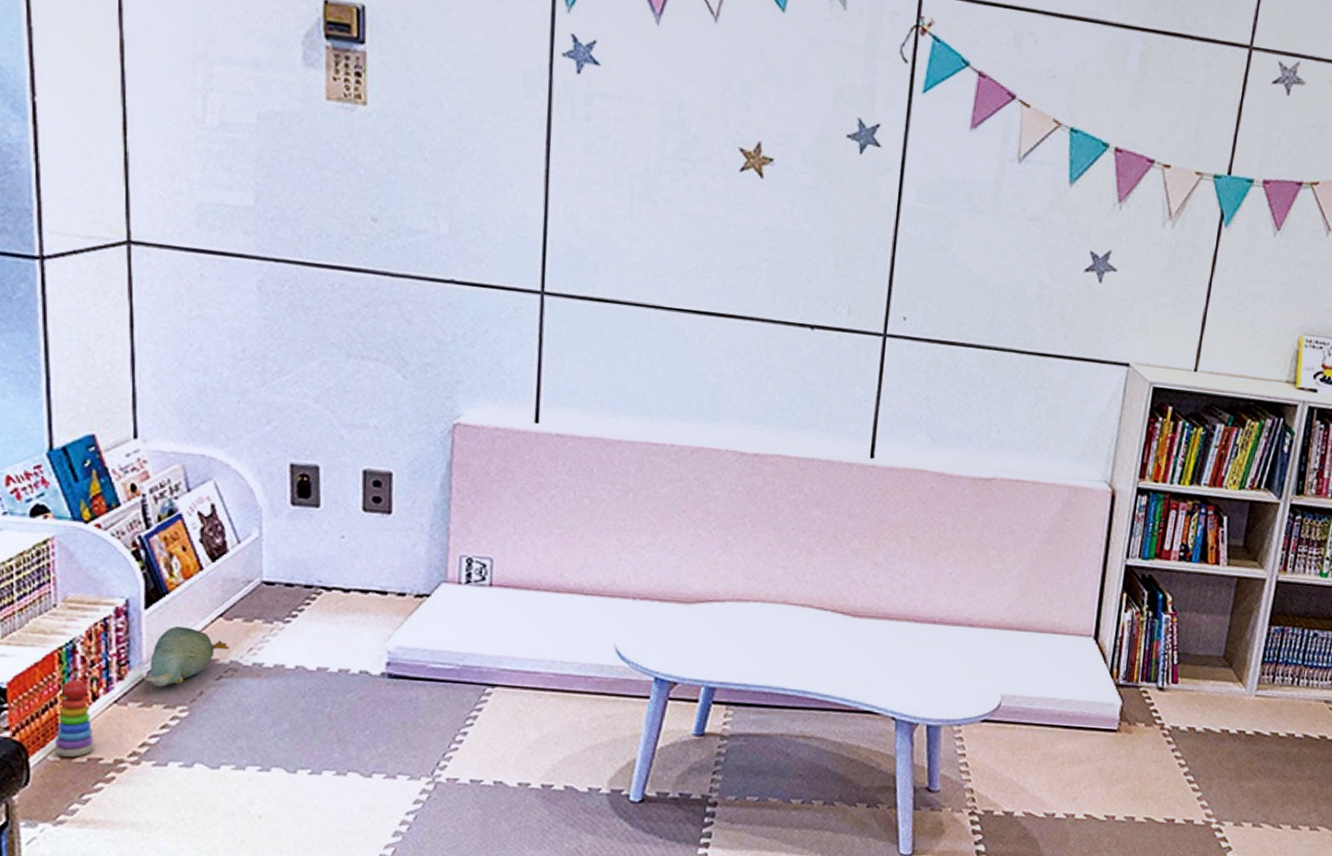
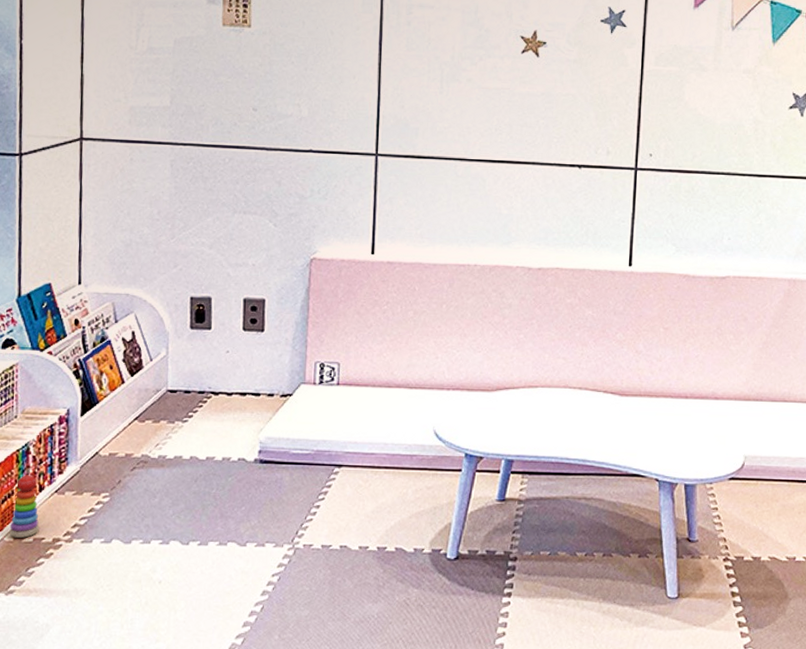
plush toy: present [139,626,230,687] -> none [74,429,142,478]

